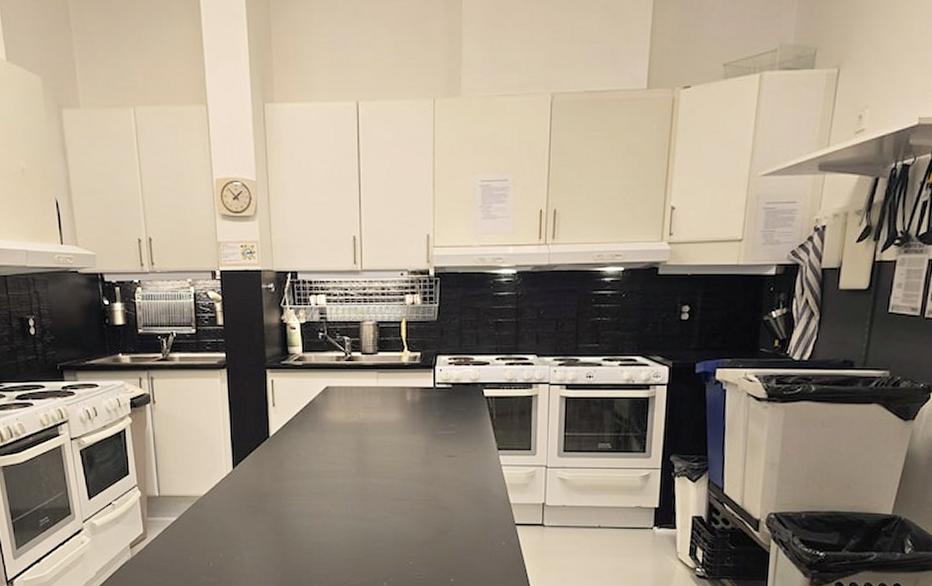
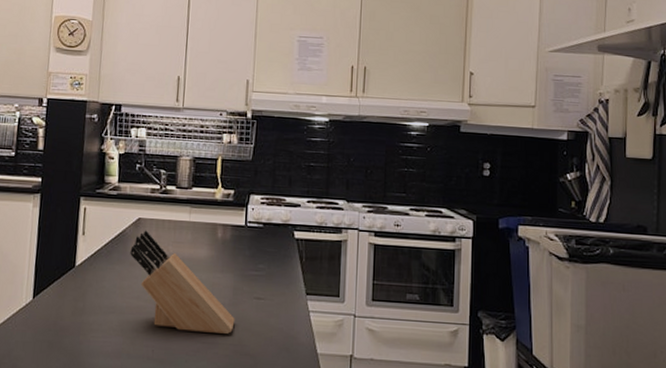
knife block: none [321,398,429,490] -> present [130,230,235,334]

